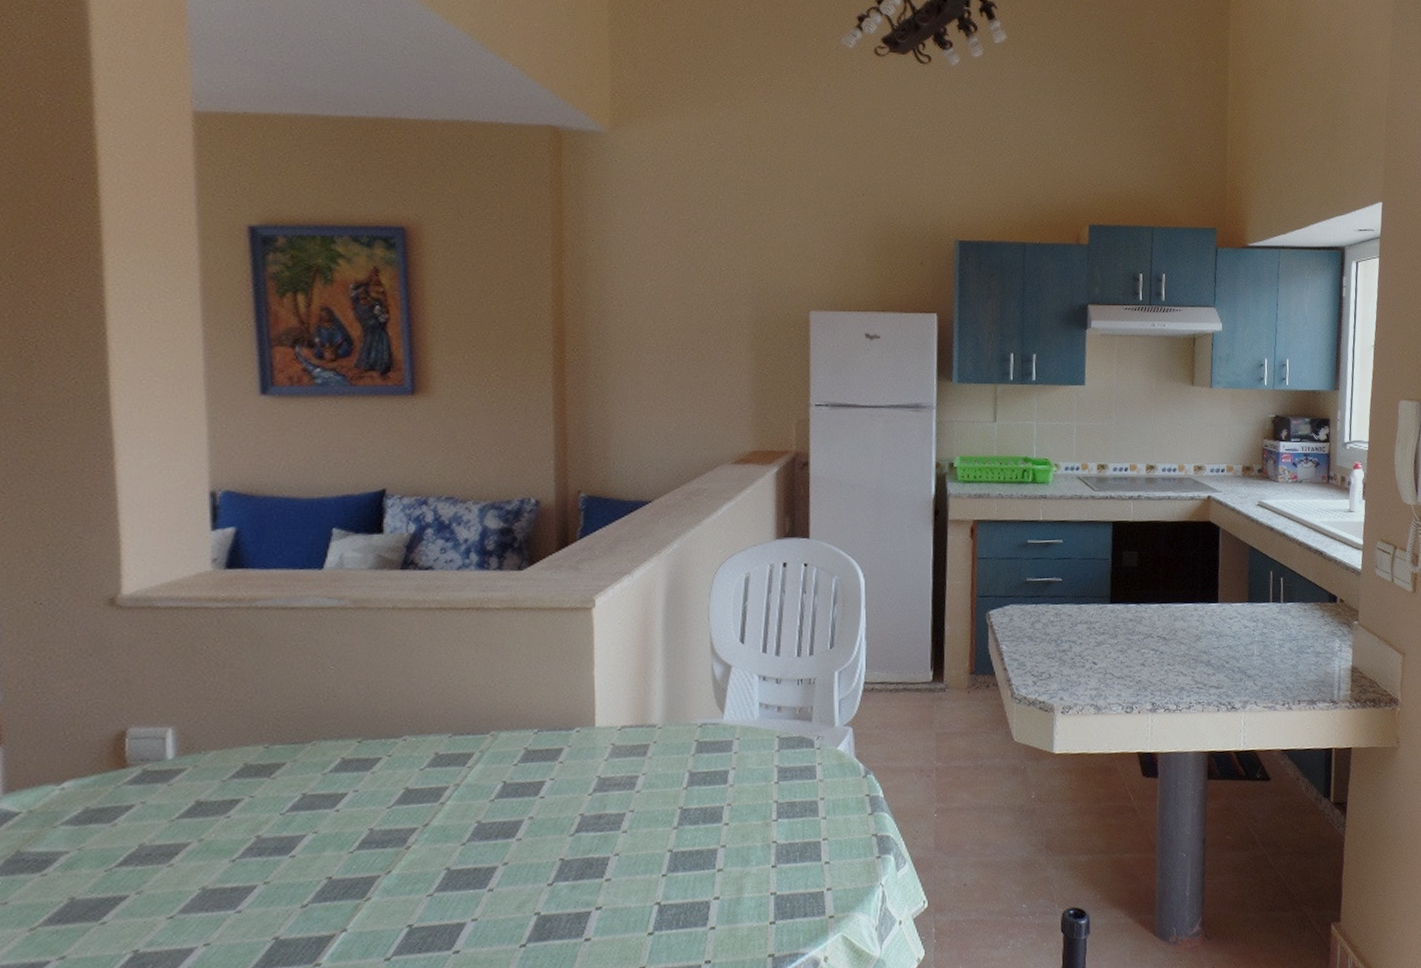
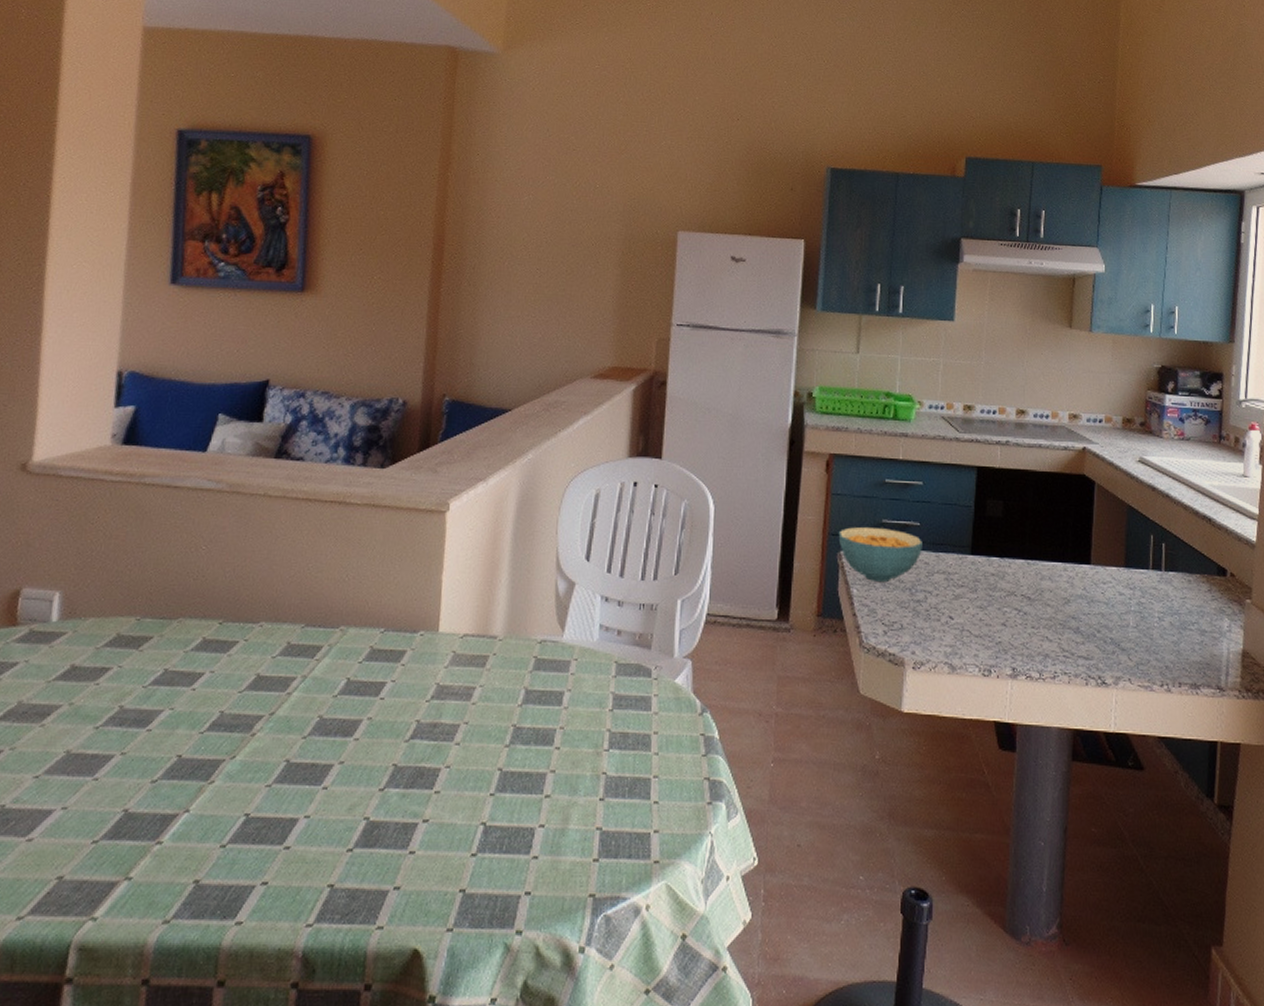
cereal bowl: none [986,586,1065,637] -> present [838,526,922,582]

